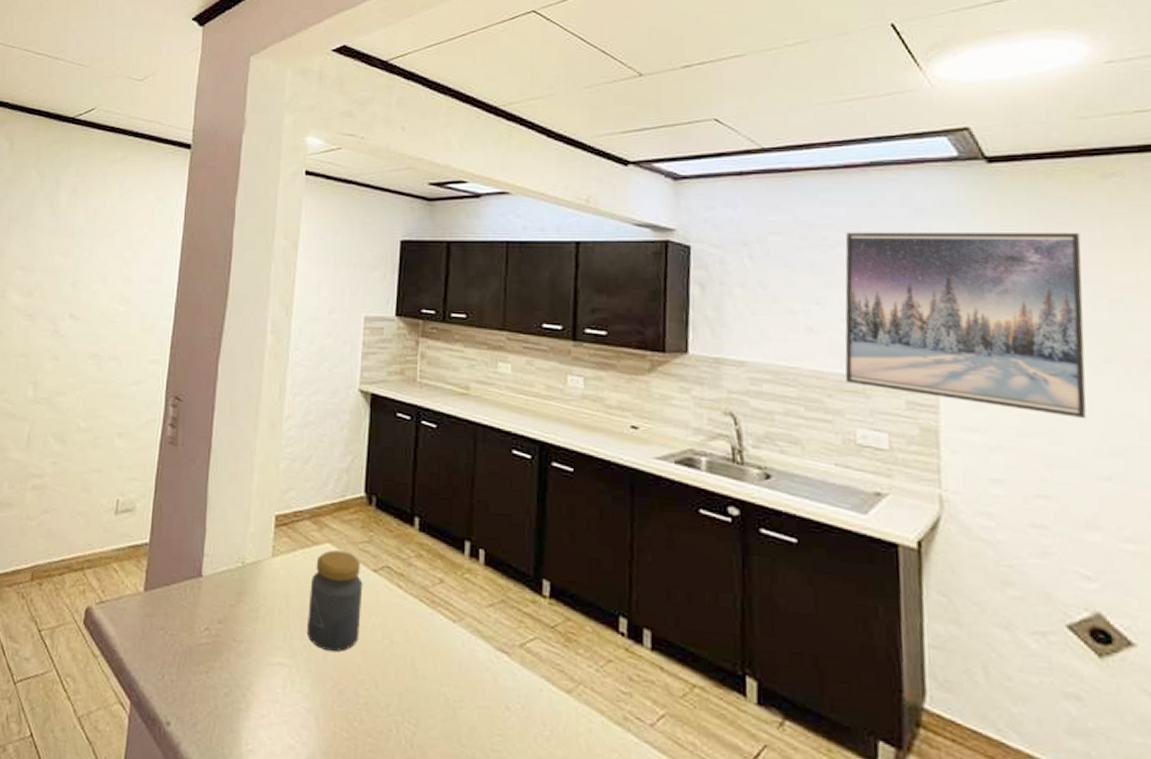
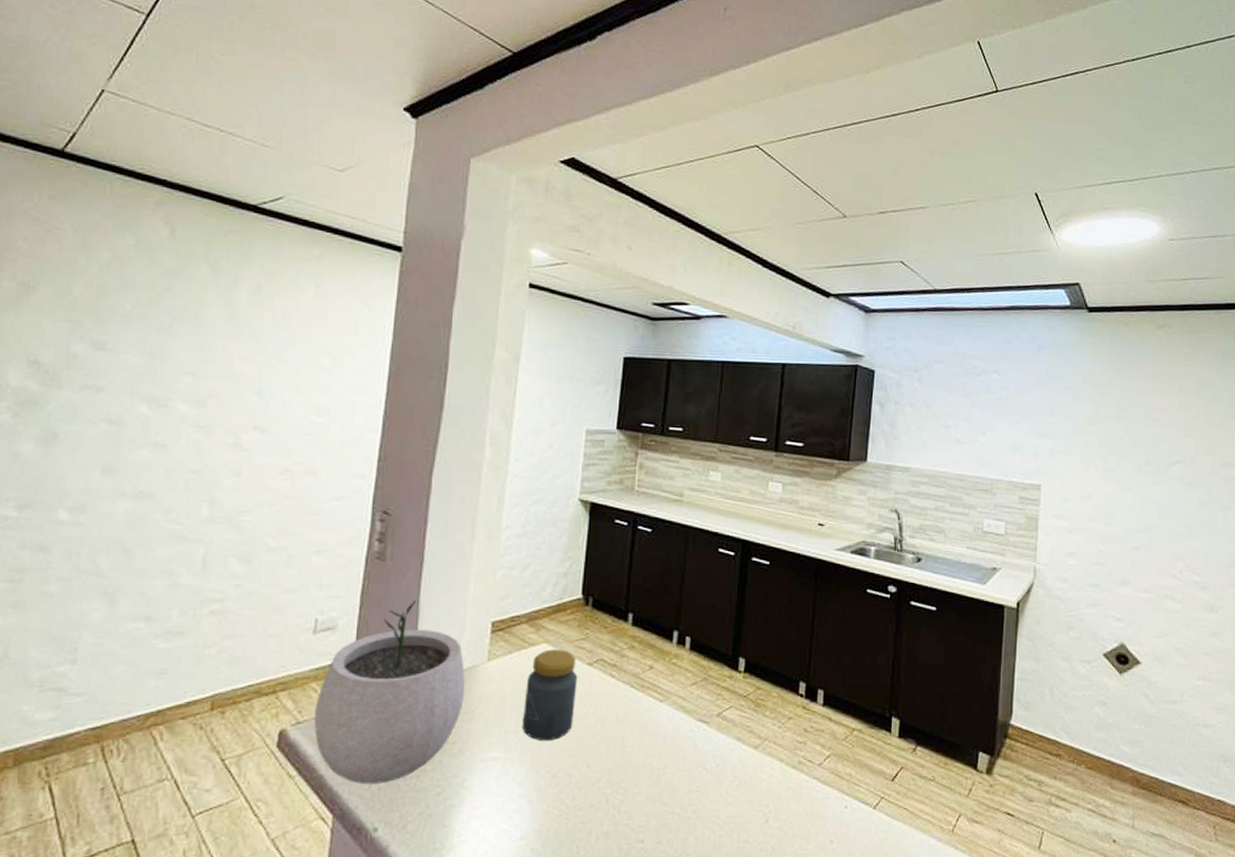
plant pot: none [115,486,251,676] -> present [314,599,465,784]
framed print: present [844,232,1087,419] -> none [979,363,1140,507]

